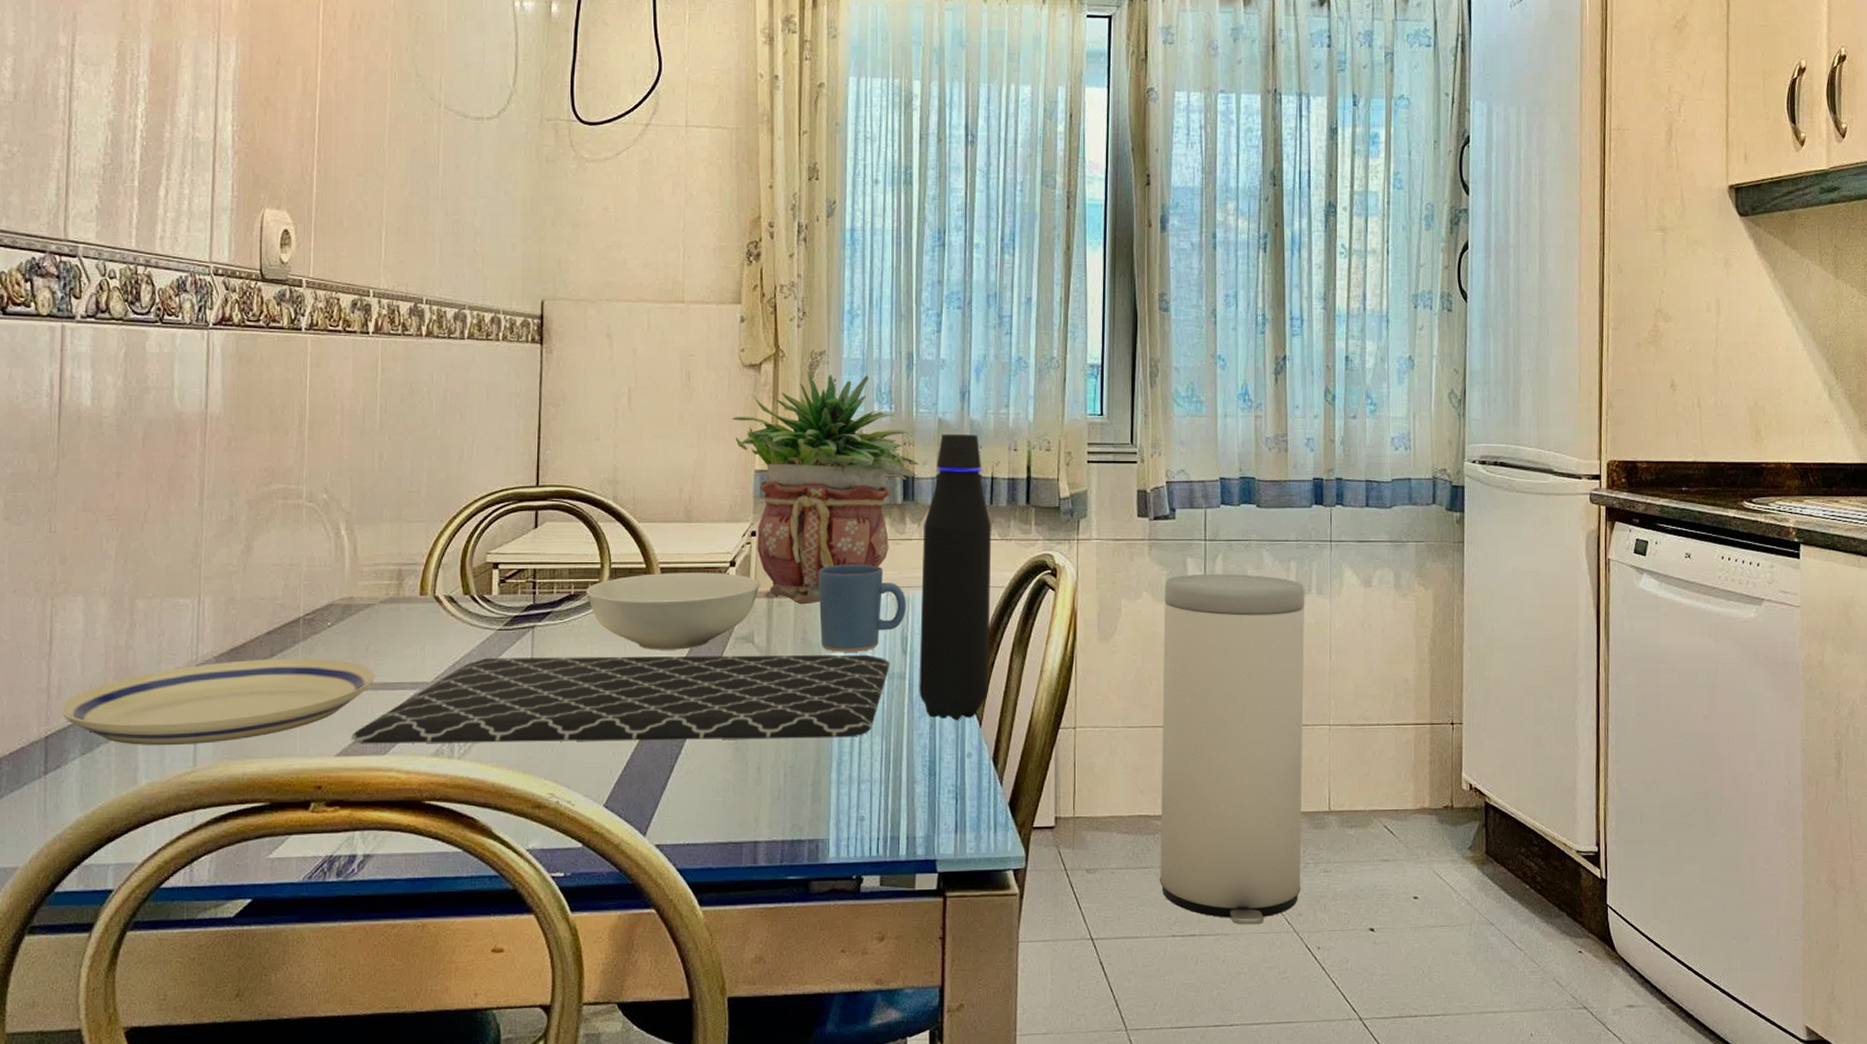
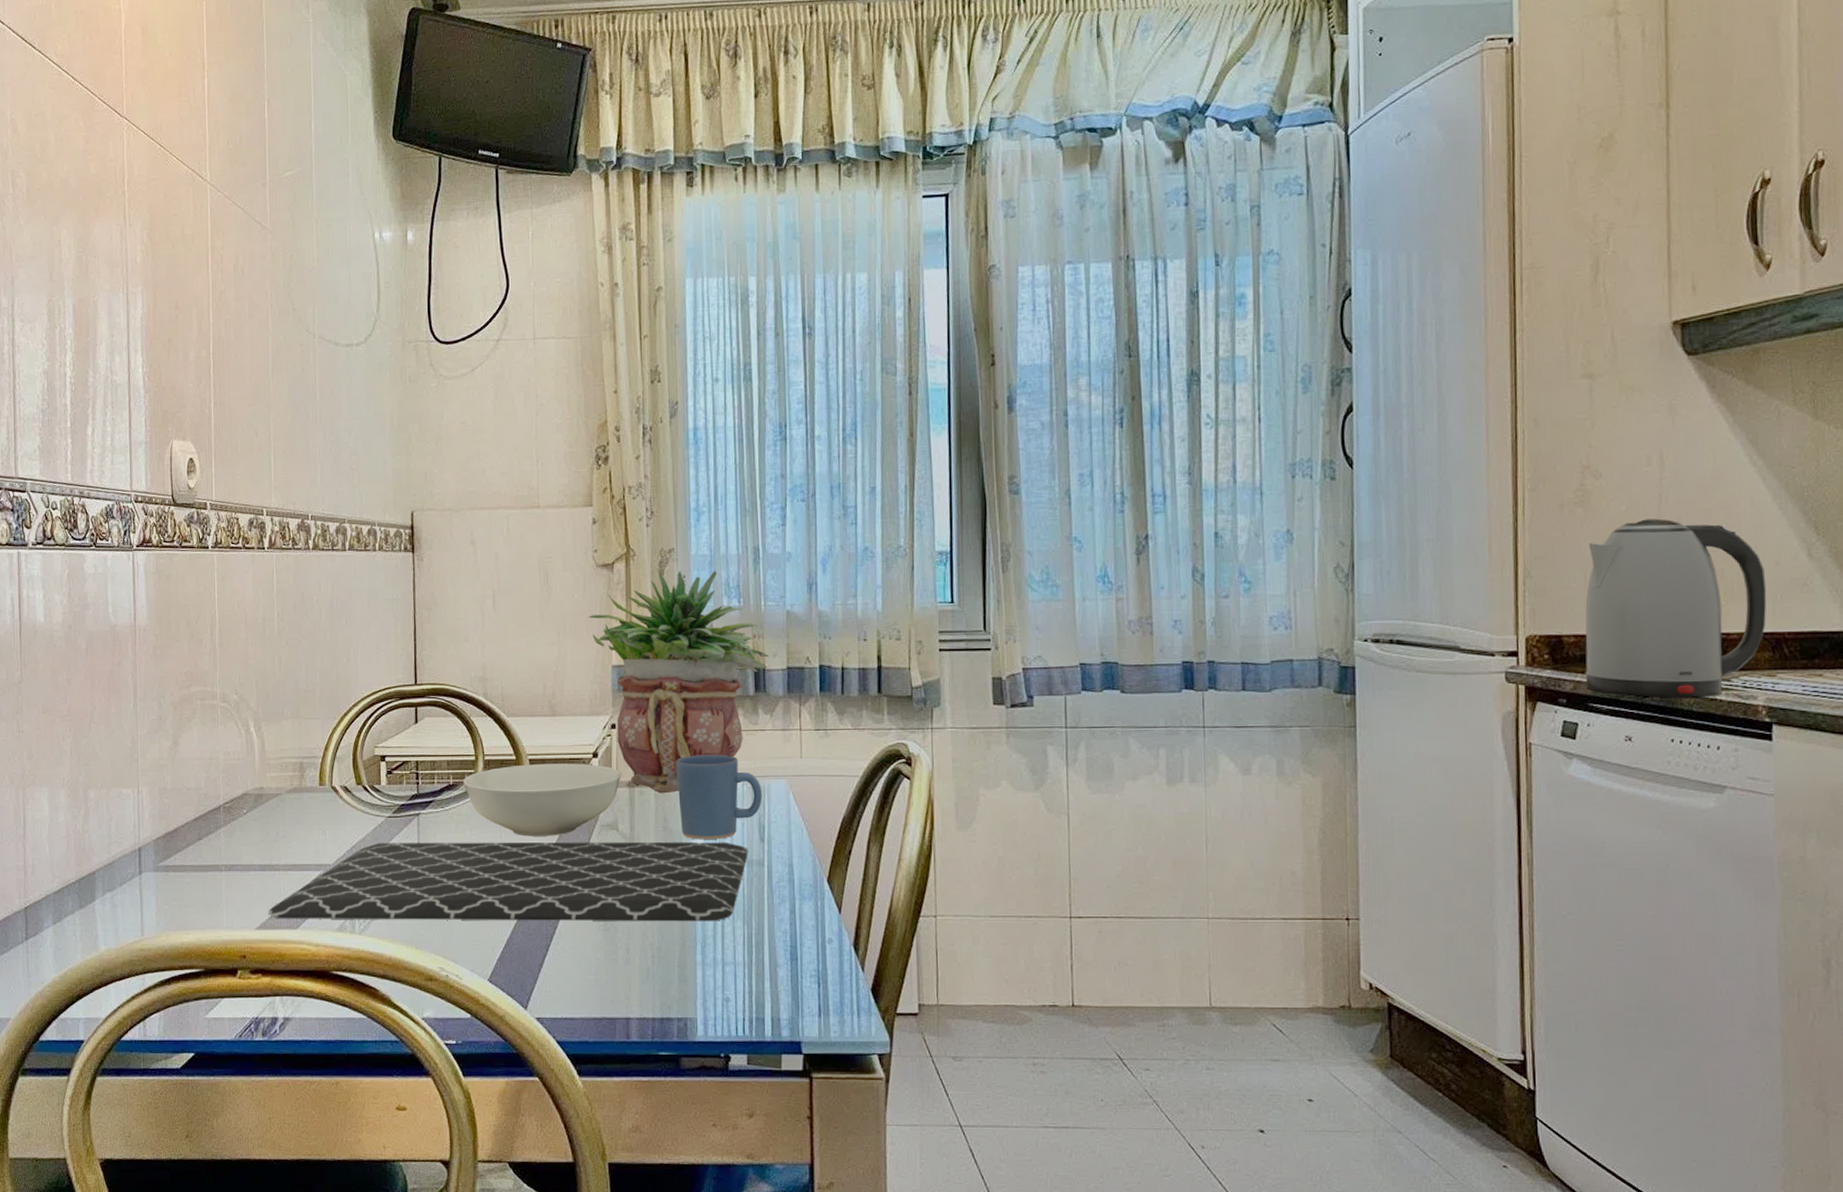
plate: present [61,658,375,746] -> none [35,841,286,917]
water bottle: present [919,433,992,720] -> none [775,625,847,906]
pedal bin: present [1160,574,1305,925] -> none [1024,762,1181,1120]
kettle: none [1654,359,1798,520] -> present [1585,518,1767,698]

